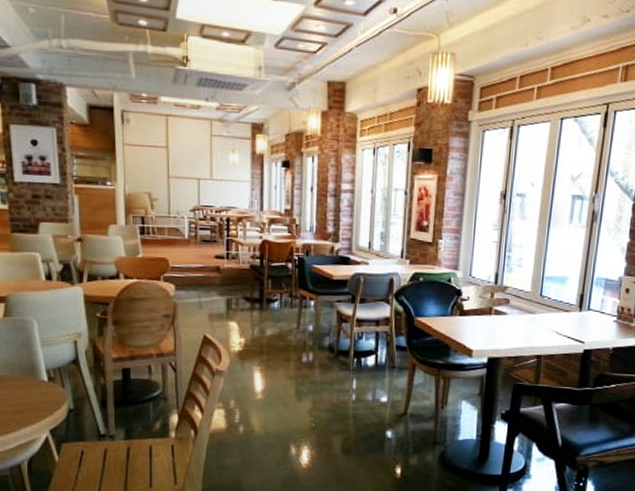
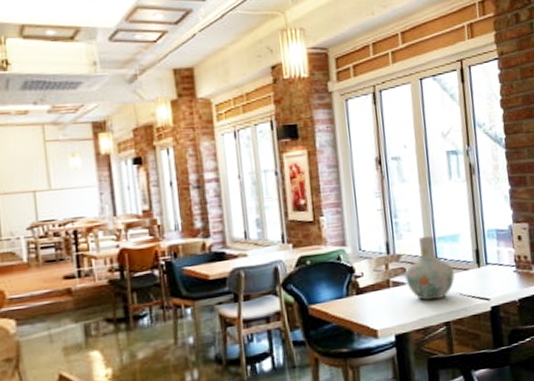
vase: none [507,274,555,334] -> present [405,236,455,301]

